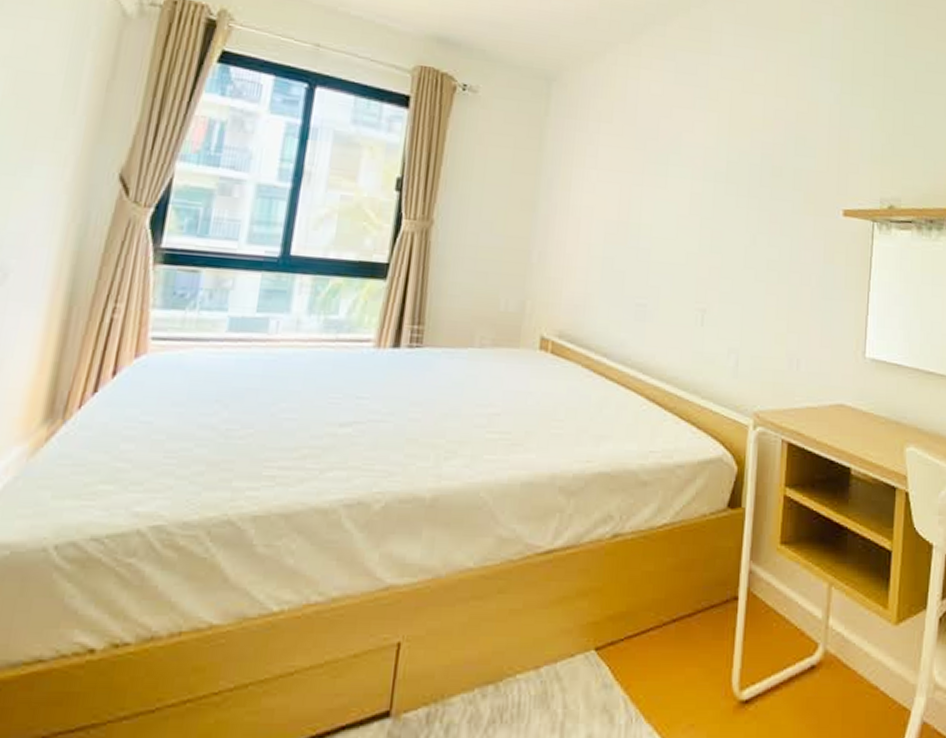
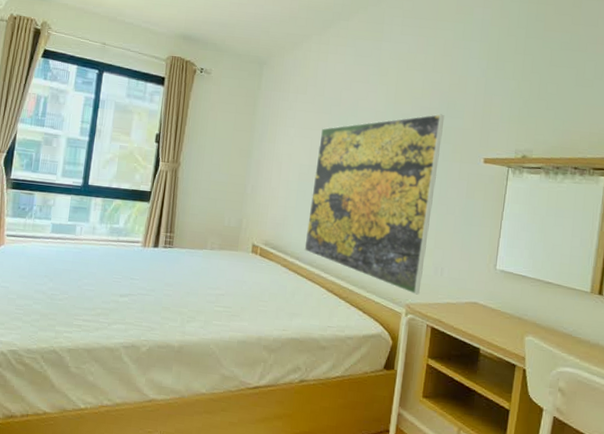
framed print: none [614,151,793,399] -> present [304,113,445,295]

